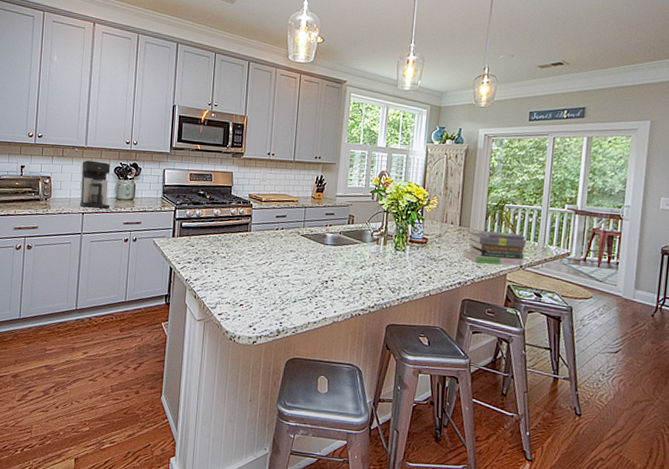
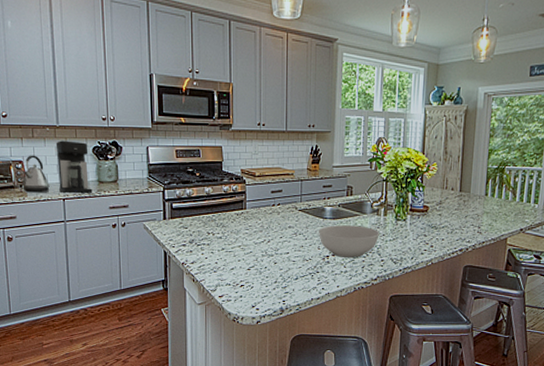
kettle: none [47,172,72,207] -> present [22,155,50,193]
bowl: none [318,251,379,285] -> present [318,225,379,258]
books: present [462,231,527,266] -> none [463,196,527,229]

